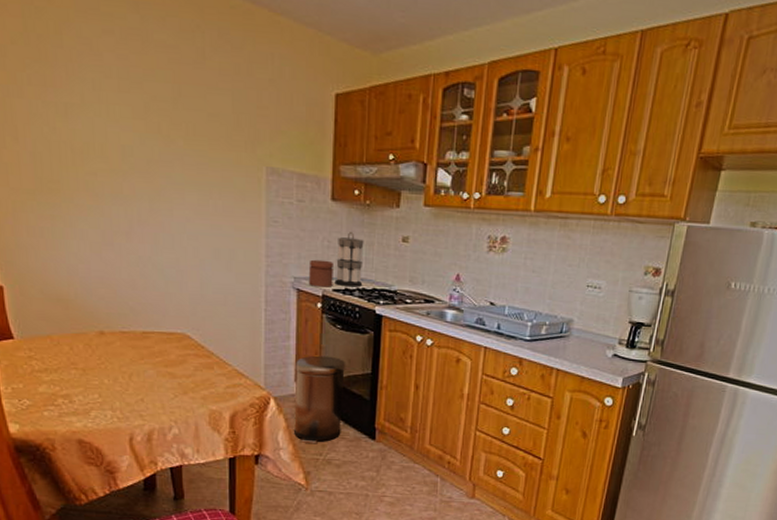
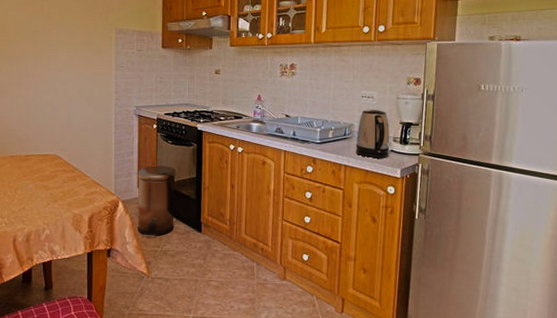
jar: present [308,259,333,287] -> none [146,92,165,112]
spice rack: present [334,232,364,287] -> none [166,70,187,111]
kettle: none [572,302,616,364] -> present [356,109,390,158]

